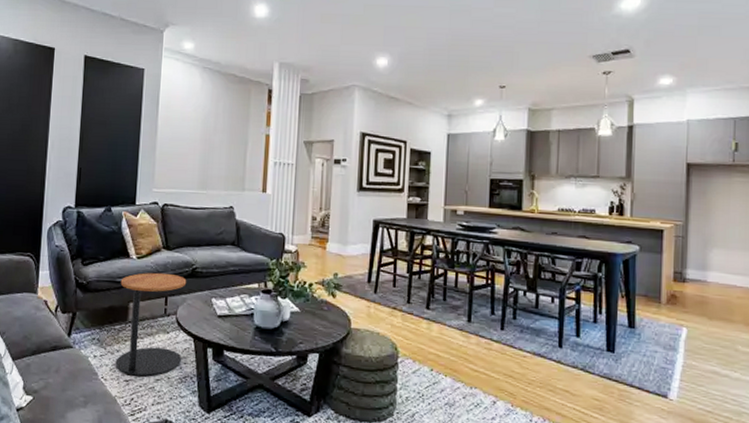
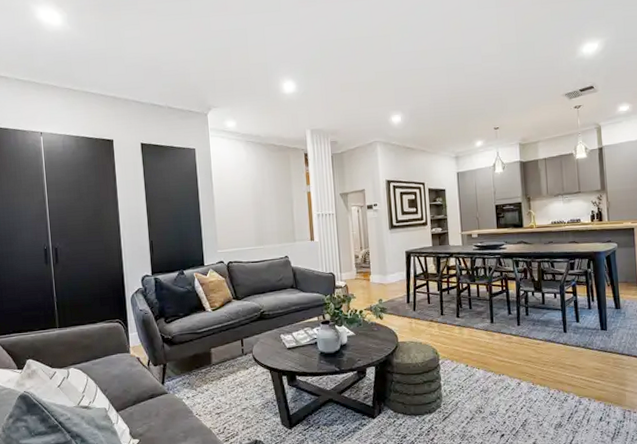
side table: present [115,272,187,377] -> none [200,319,263,409]

